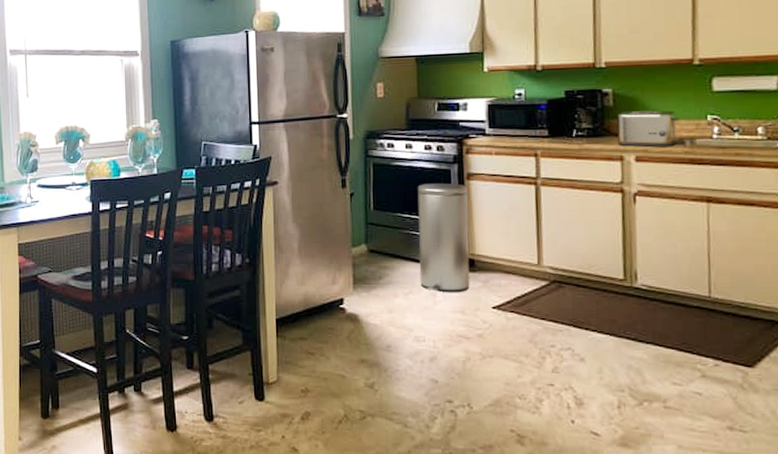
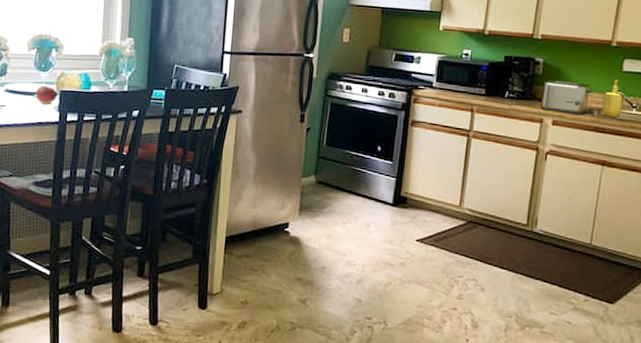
fruit: none [67,176,88,195] -> present [35,85,58,104]
pedal bin: present [417,182,470,293] -> none [358,126,410,225]
soap dispenser: none [694,100,721,145] -> present [601,78,624,117]

